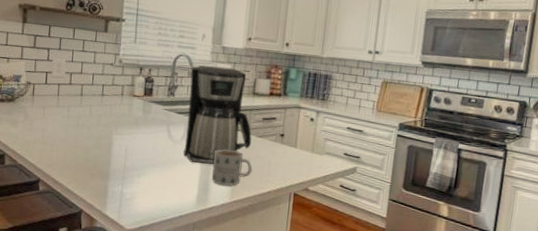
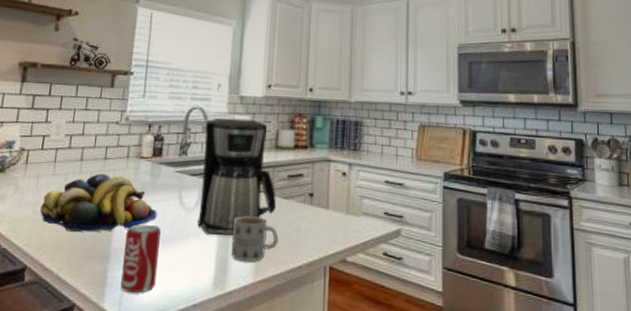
fruit bowl: none [48,107,149,156] -> present [40,173,157,233]
beverage can: none [119,151,152,204] -> present [120,224,161,293]

